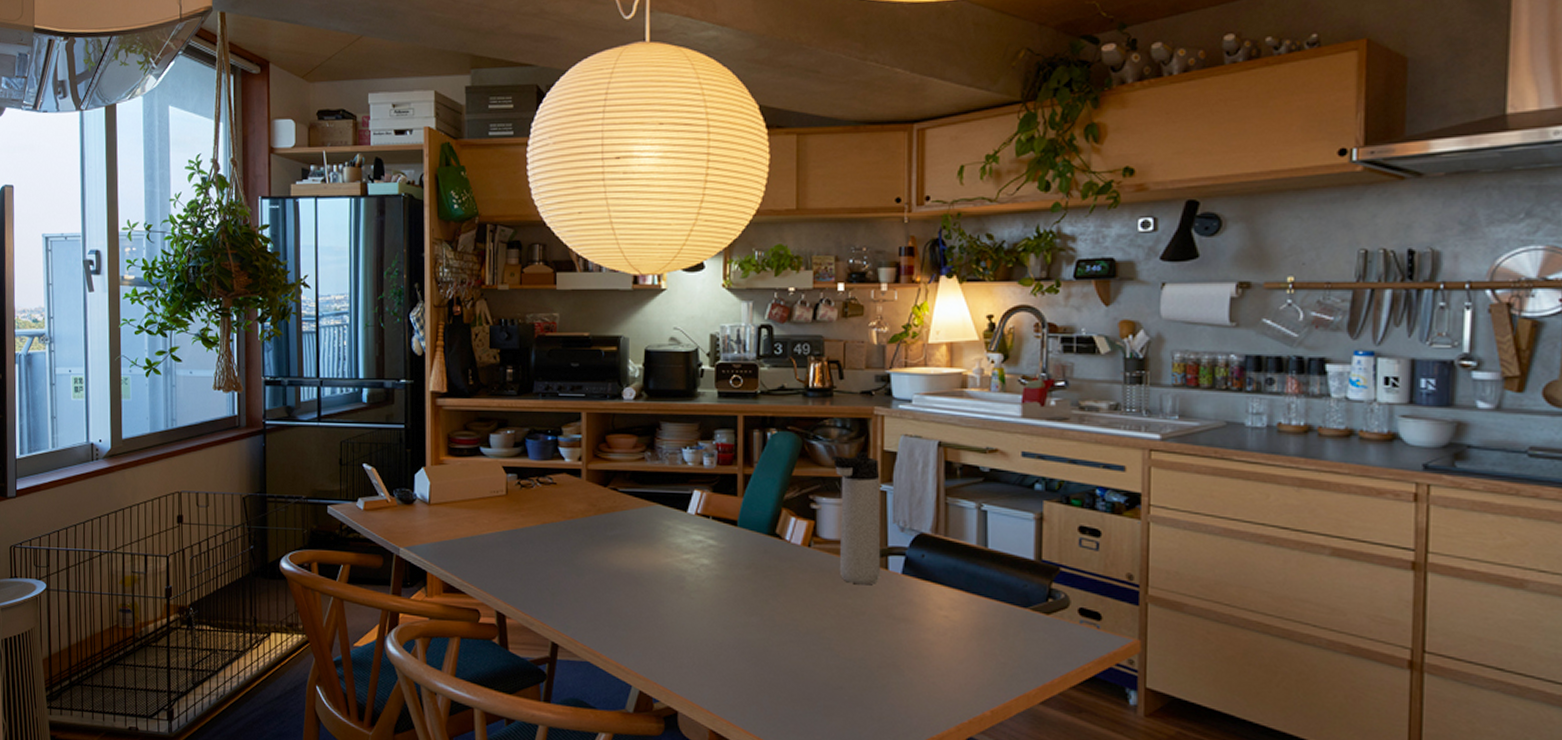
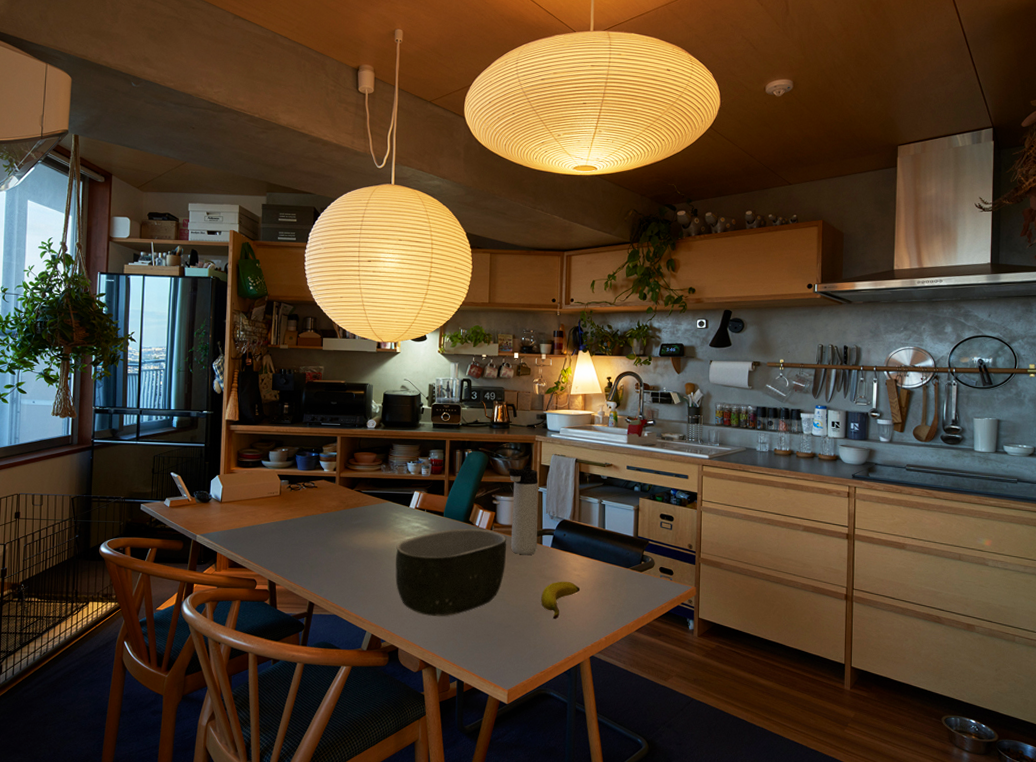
bowl: none [670,544,834,671] -> present [395,528,507,617]
banana: none [888,624,950,681] -> present [541,581,581,620]

